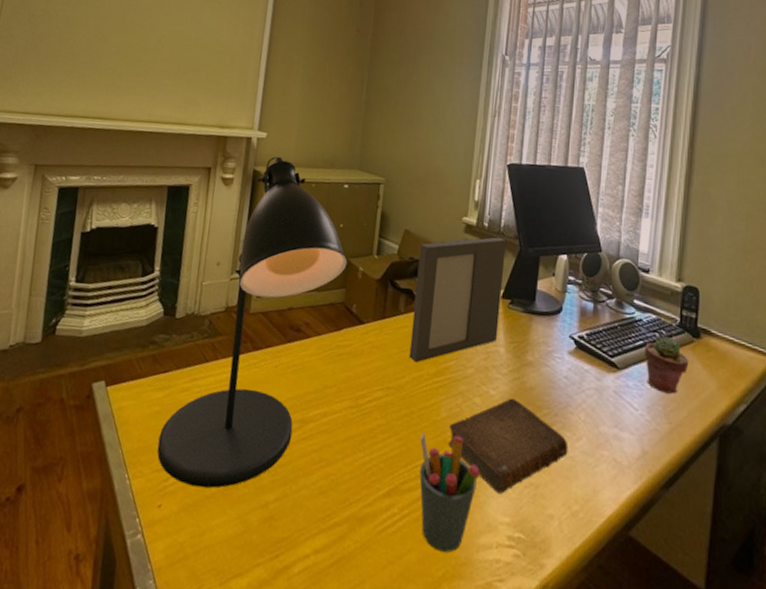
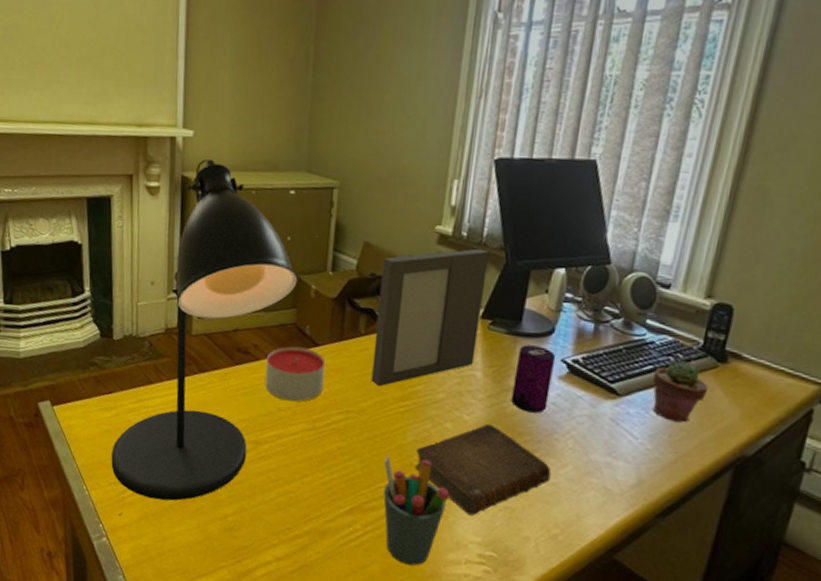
candle: none [314,324,370,379] -> present [265,346,326,402]
beverage can: none [530,322,565,387] -> present [511,344,556,414]

